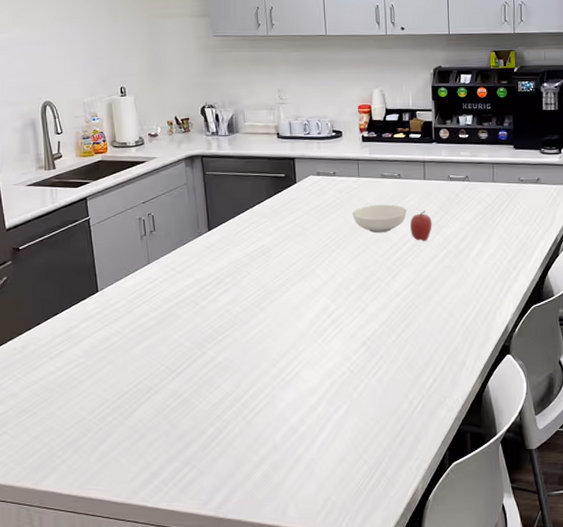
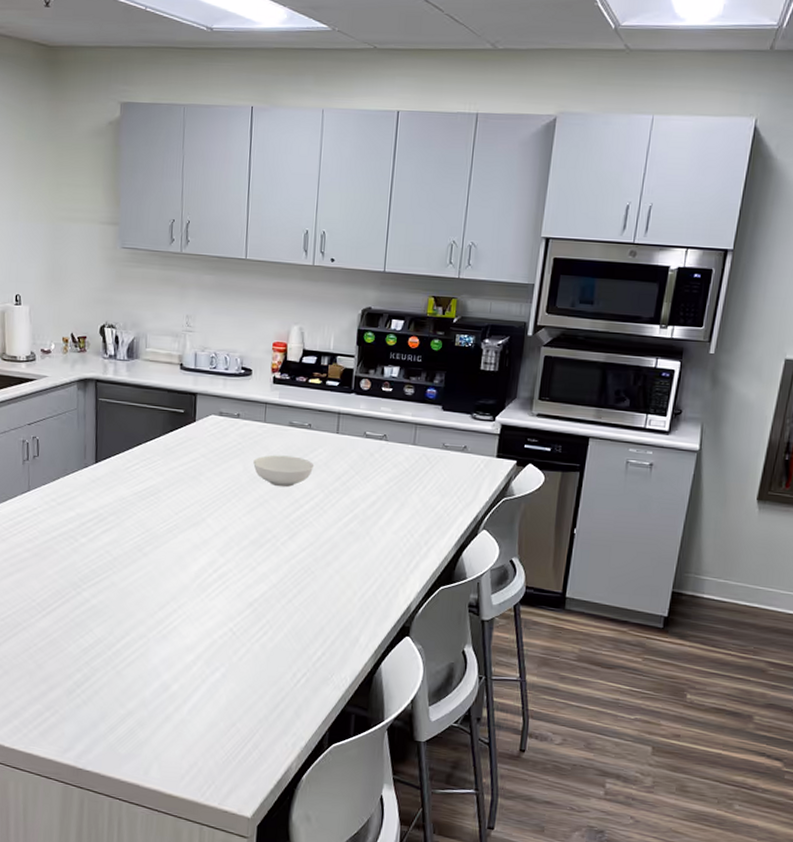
fruit: present [410,211,432,241] -> none [315,468,340,501]

